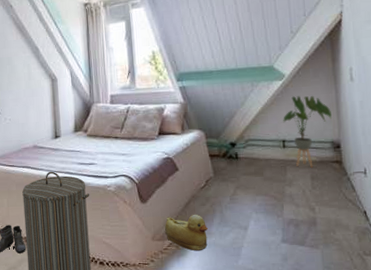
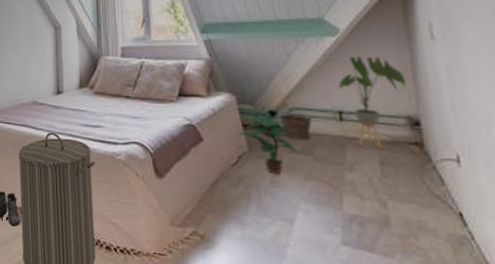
rubber duck: present [165,215,208,251] -> none [186,198,241,245]
potted plant: none [206,146,252,192] -> present [238,115,299,174]
clay pot: none [238,144,263,164] -> present [279,113,312,140]

